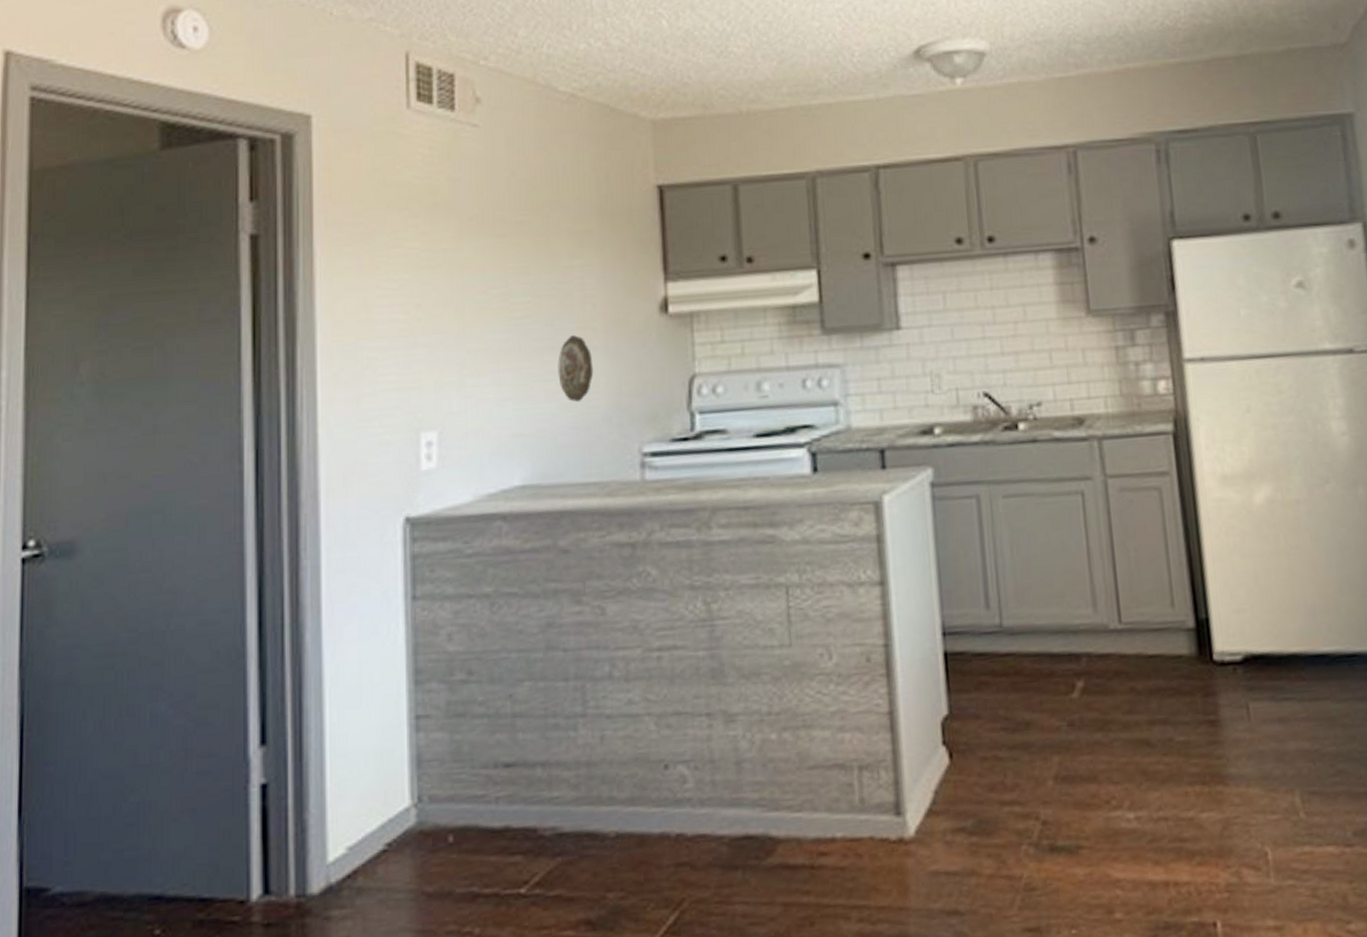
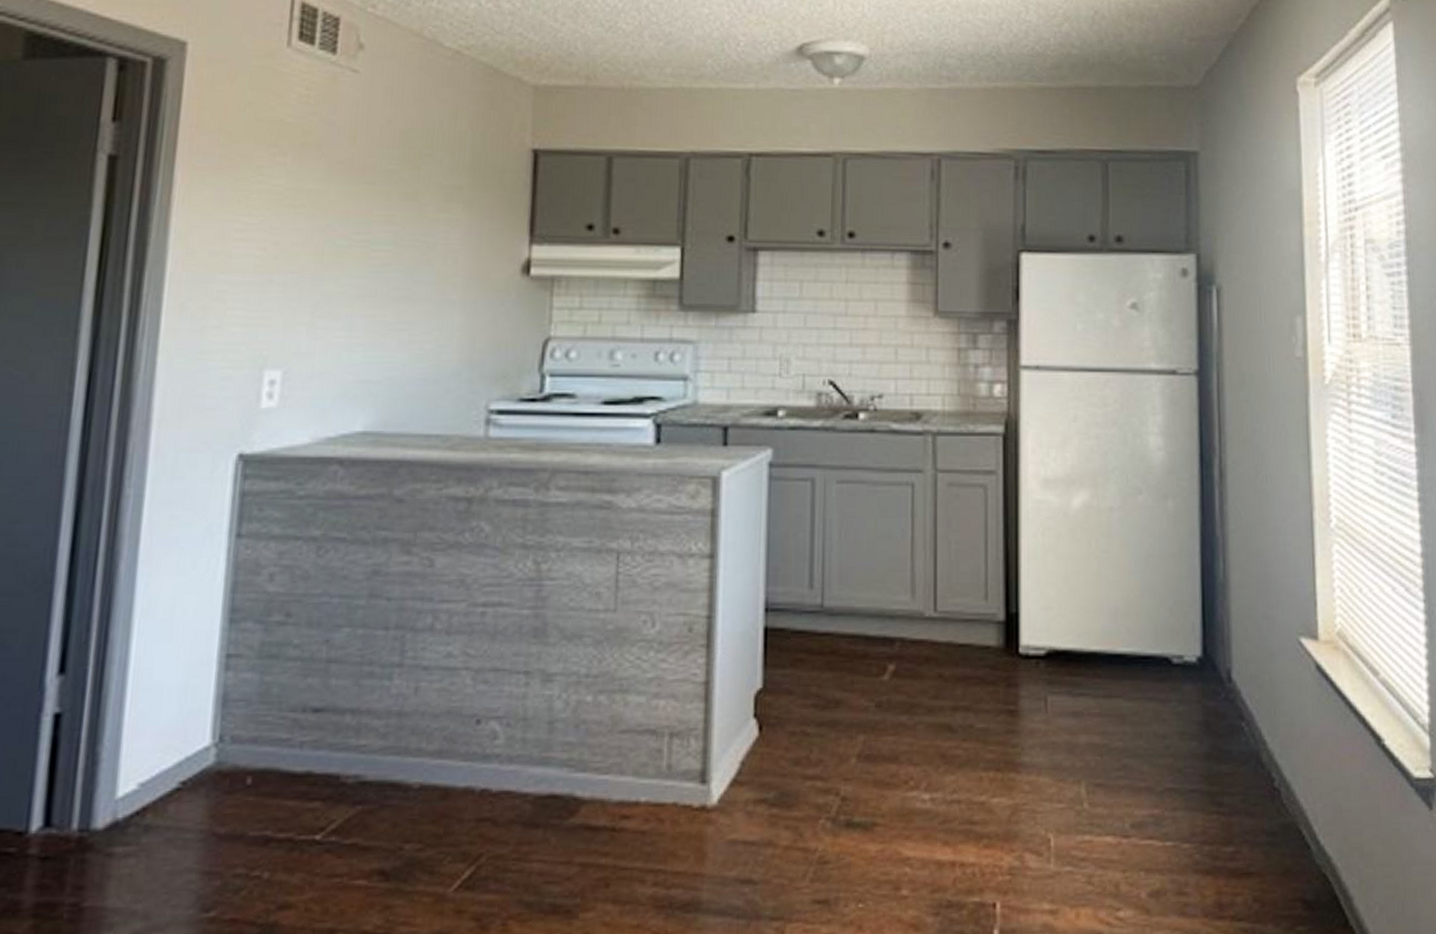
decorative plate: present [557,335,594,403] -> none [412,288,449,355]

